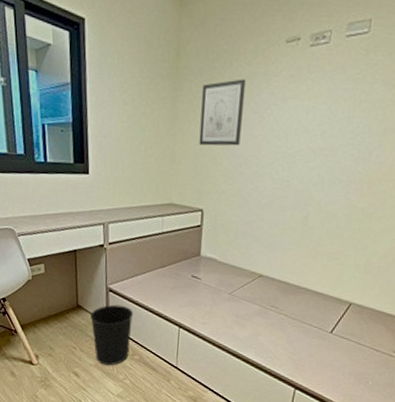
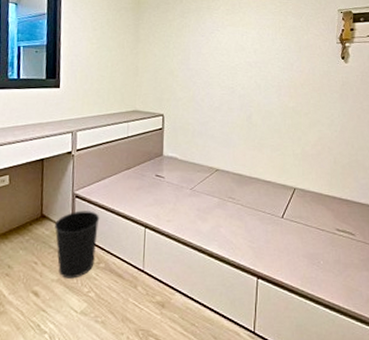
wall art: present [199,79,246,146] -> none [158,11,193,62]

